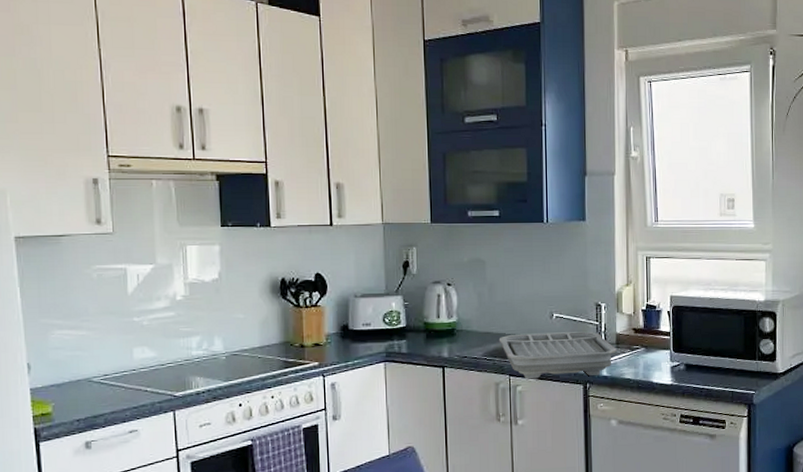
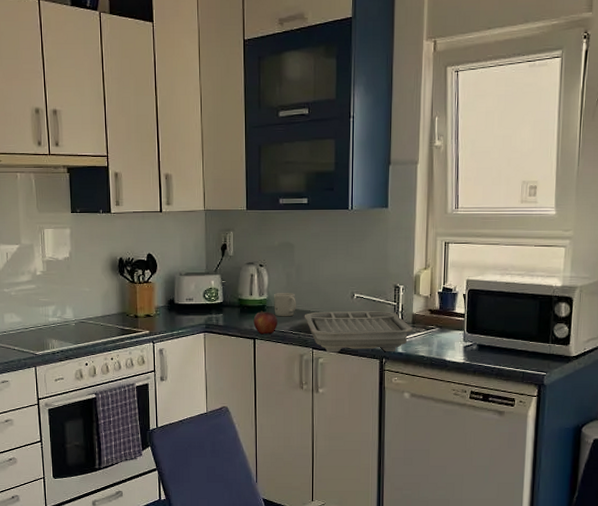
fruit: none [441,335,469,362] -> present [253,311,277,335]
mug: none [463,314,490,342] -> present [273,293,296,317]

